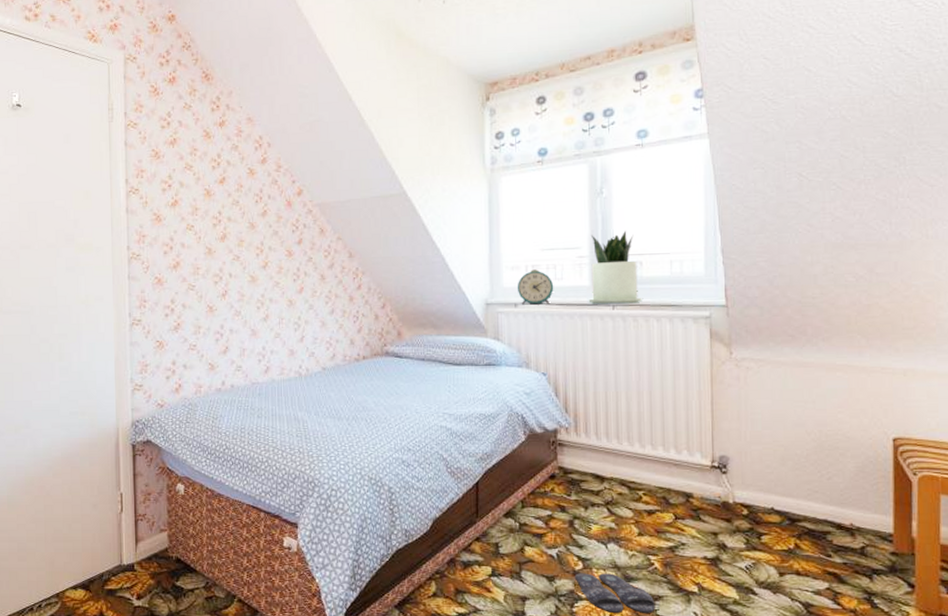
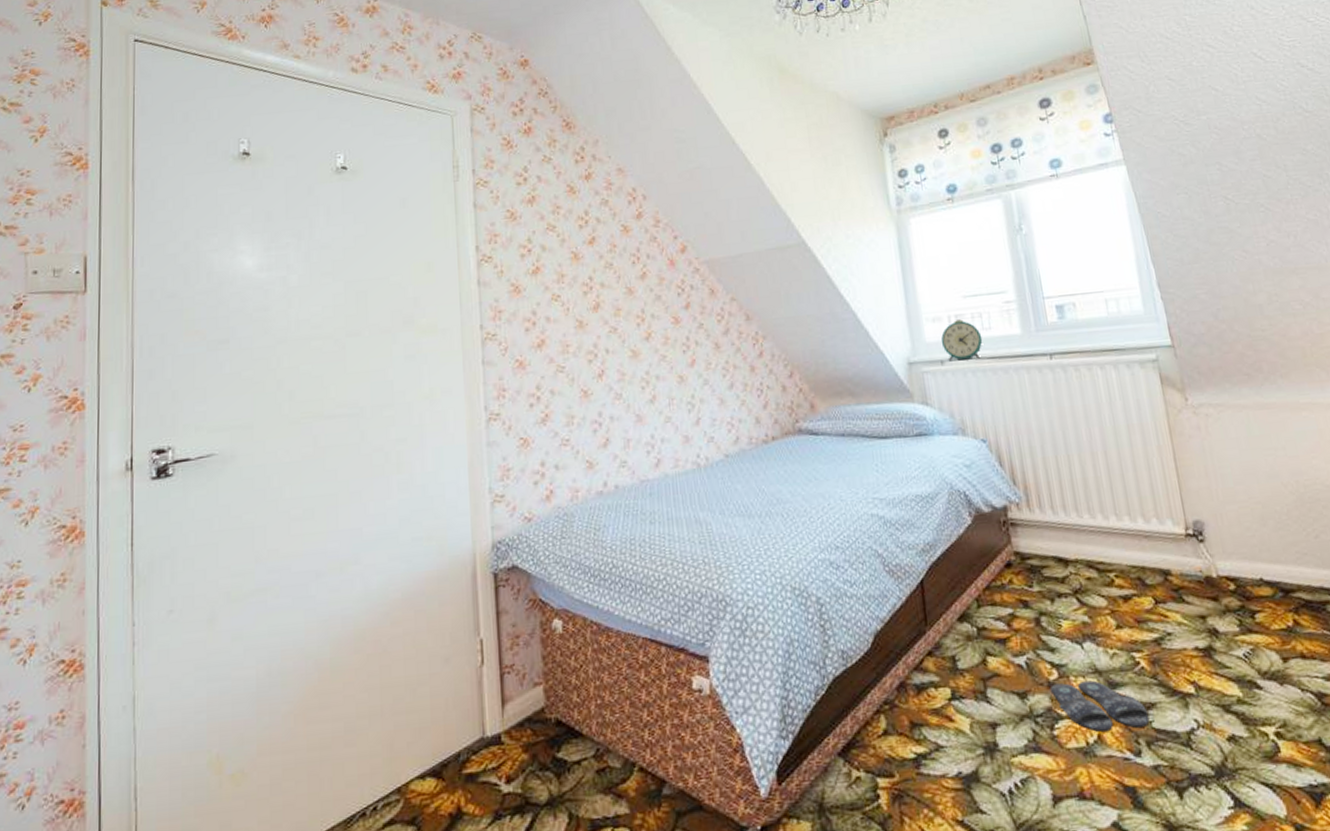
planter: present [588,230,643,304] -> none [1015,269,1082,355]

